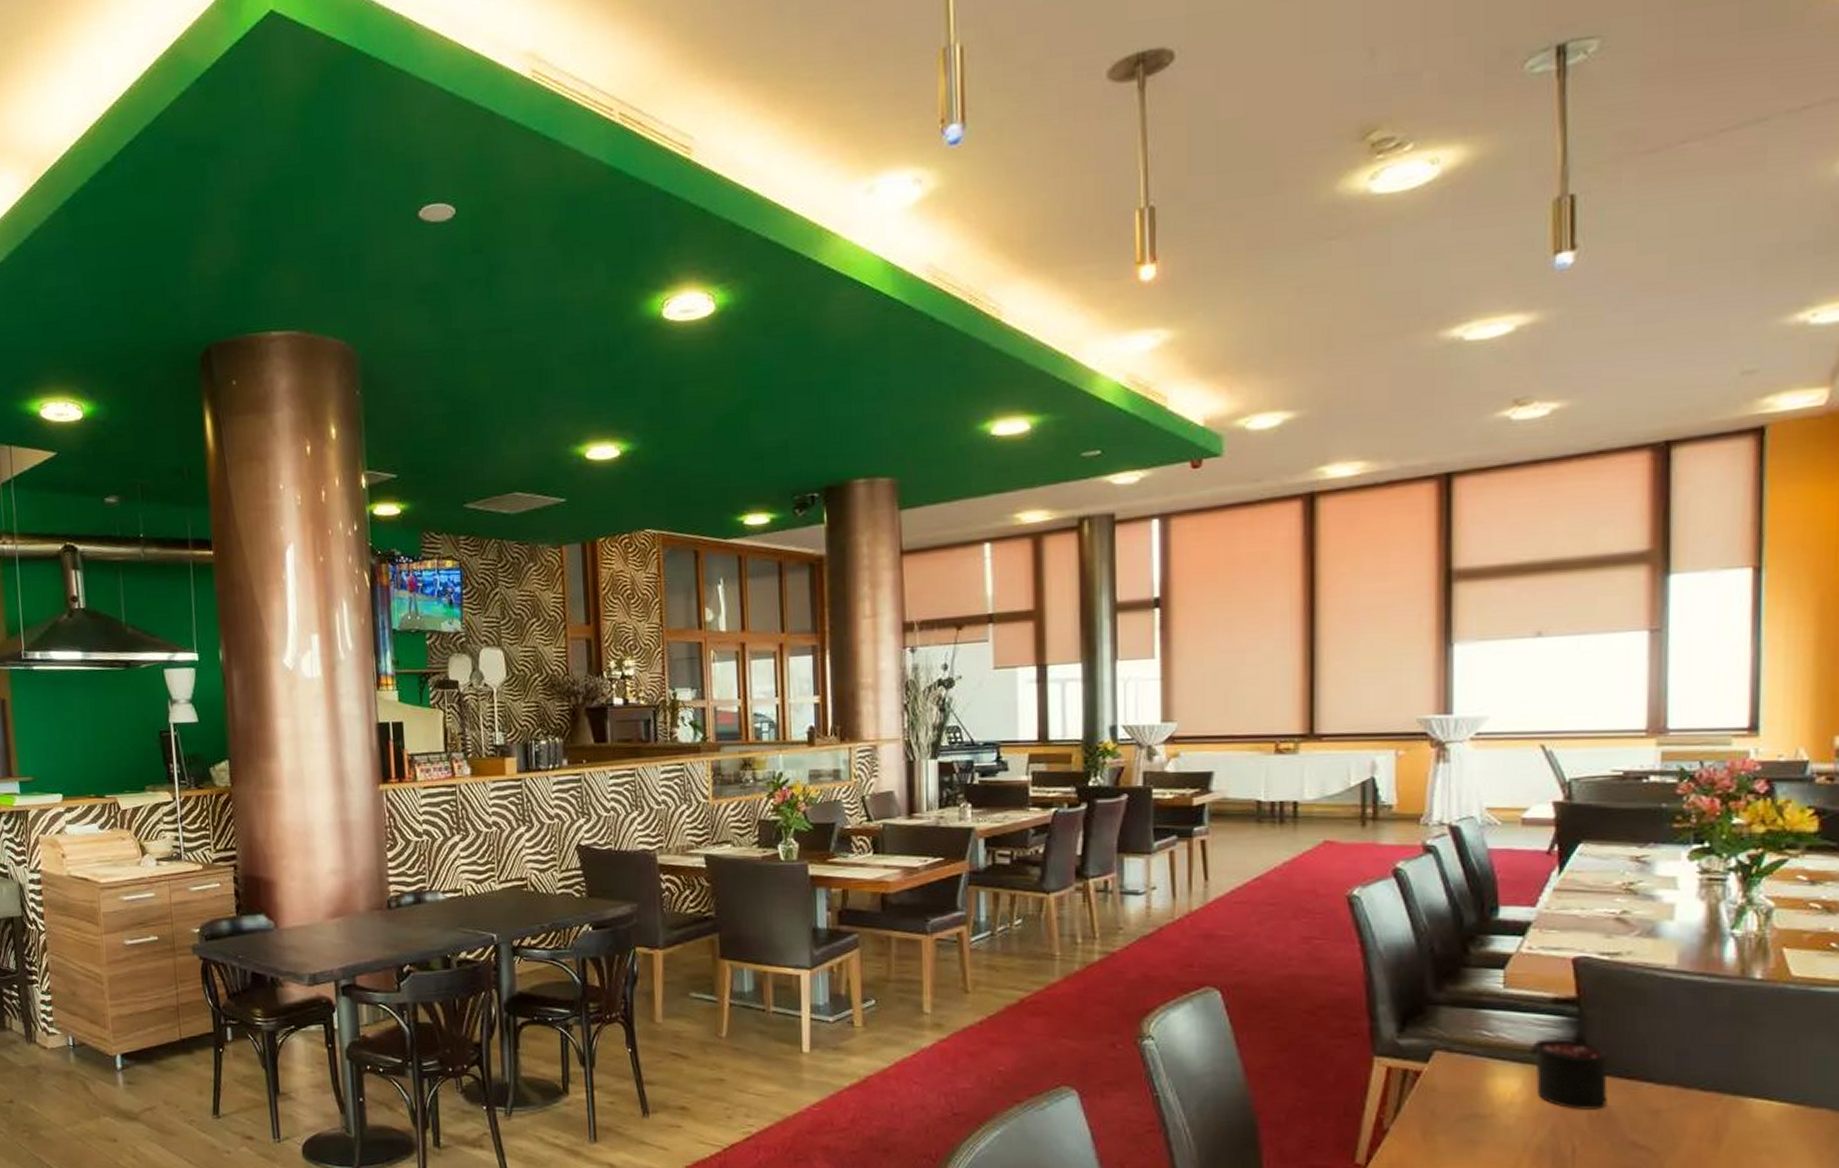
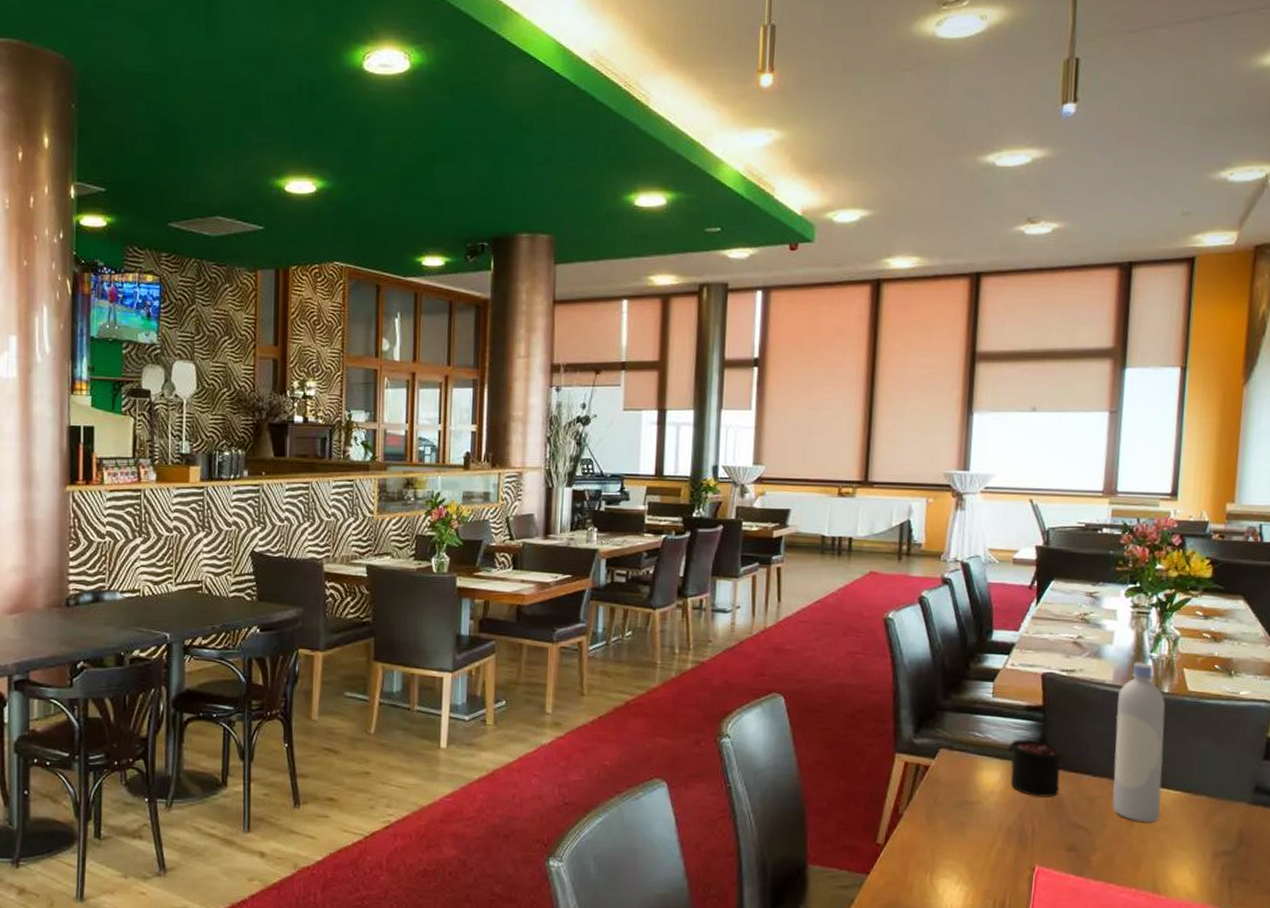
bottle: none [1684,941,1760,1142] -> present [1112,662,1166,822]

